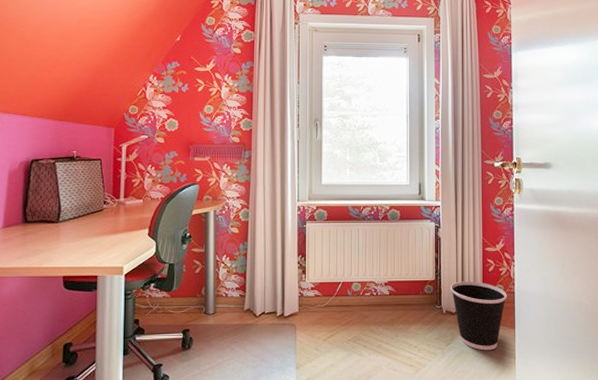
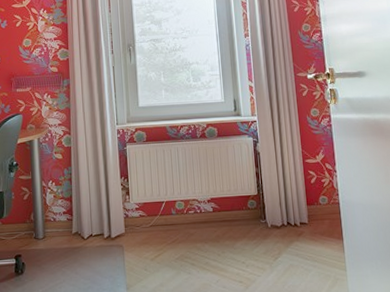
wastebasket: present [451,281,507,351] -> none [274,193,332,264]

